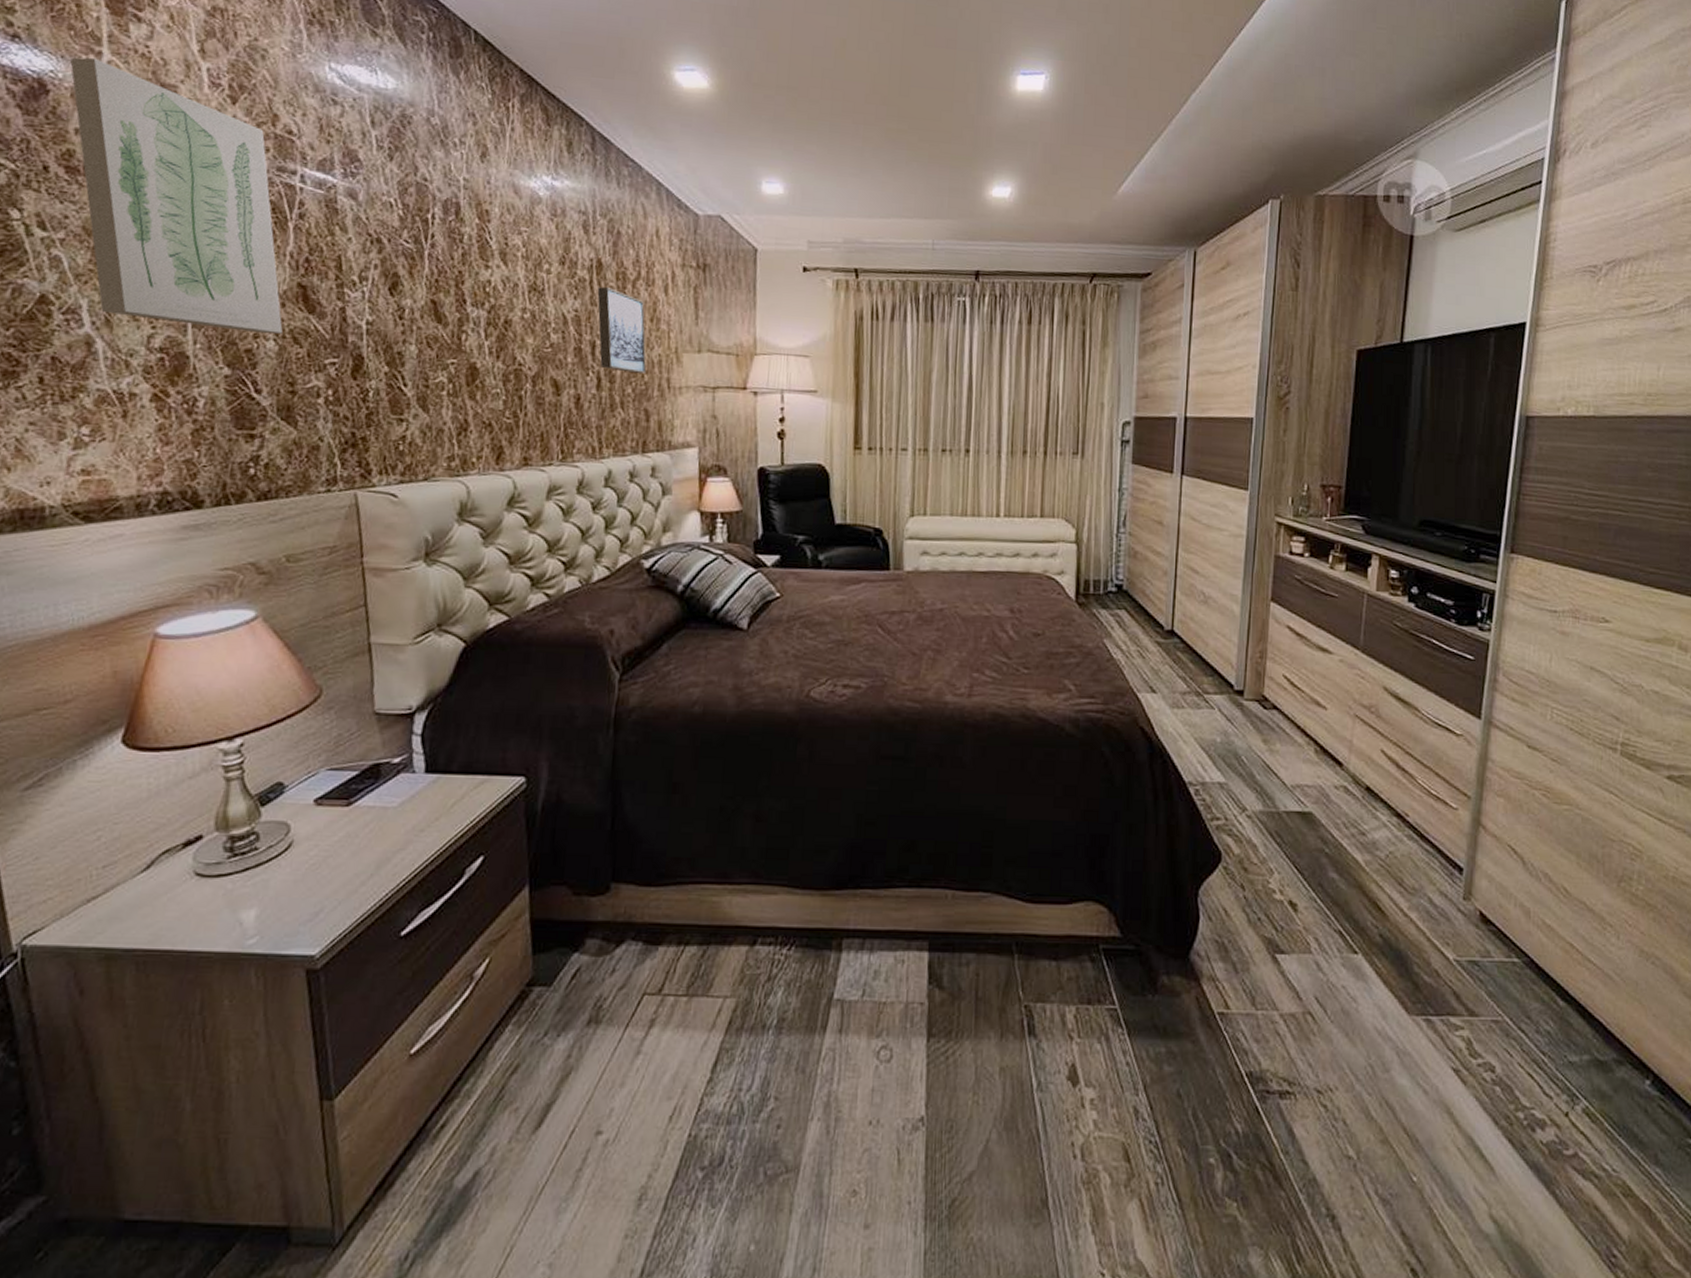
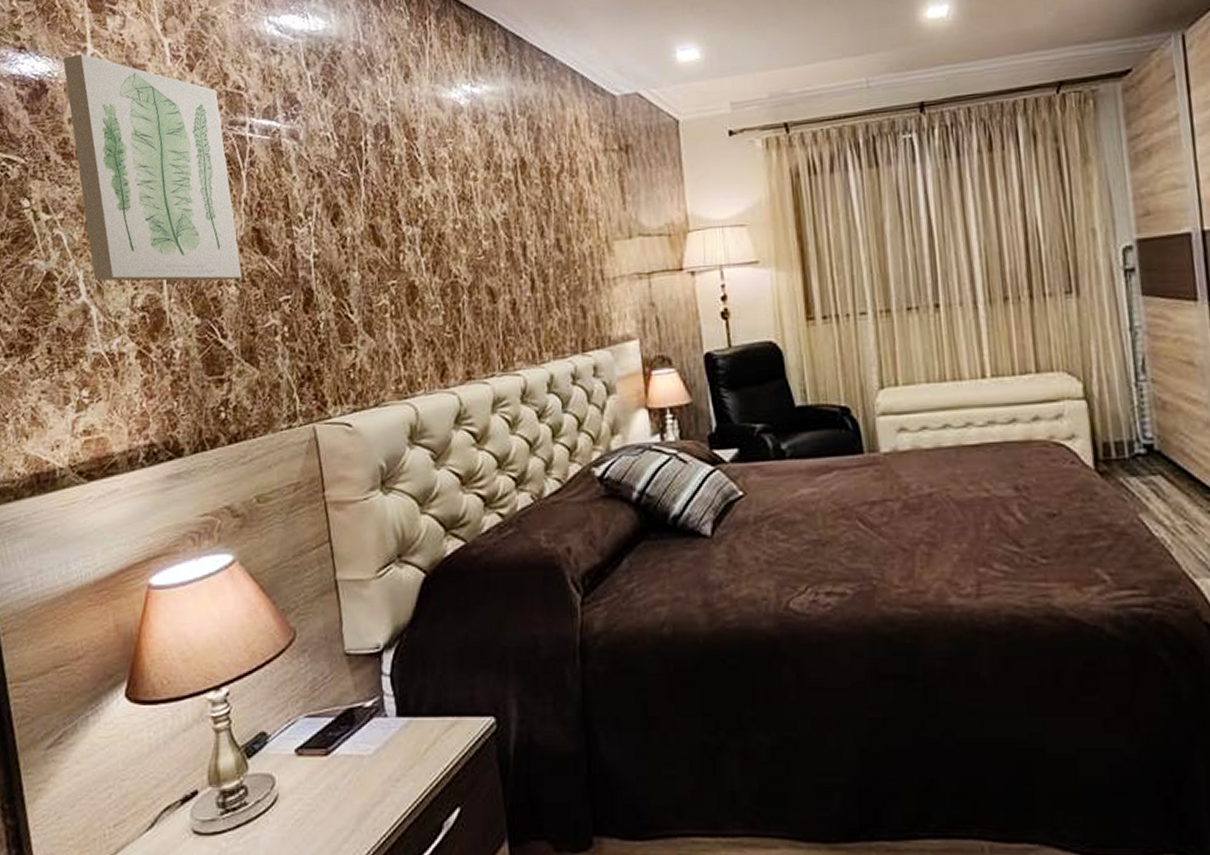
wall art: present [597,287,647,373] -> none [523,185,579,270]

